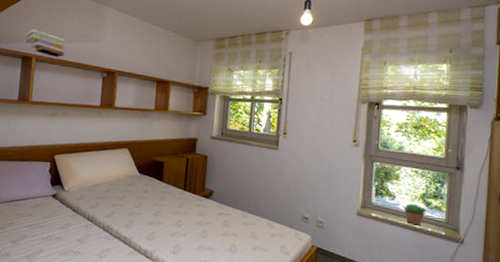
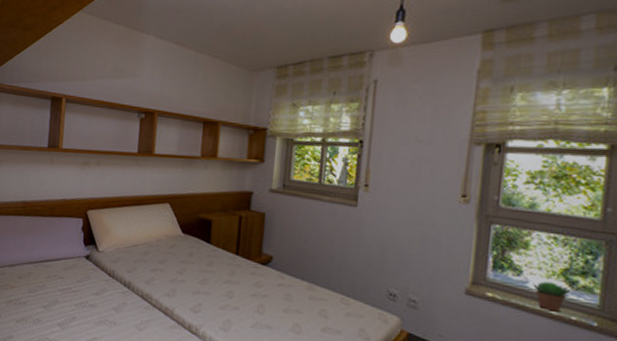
books: present [25,30,66,58] -> none [54,66,99,98]

